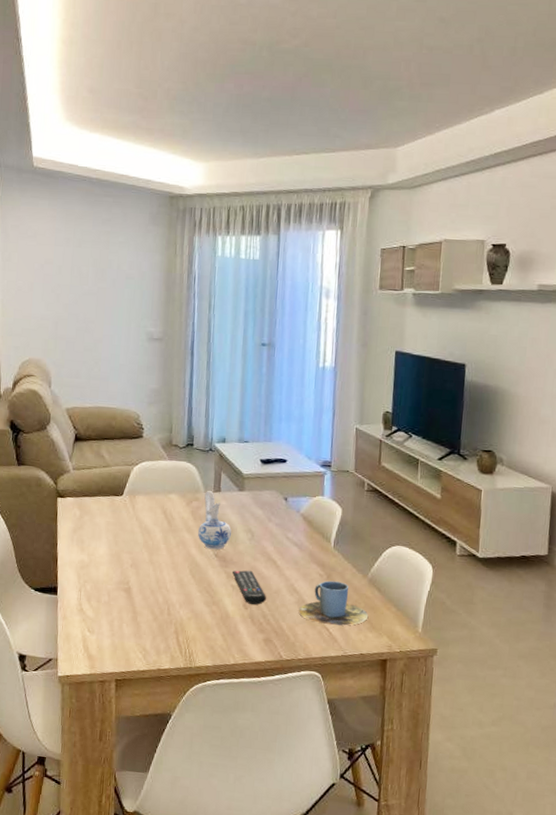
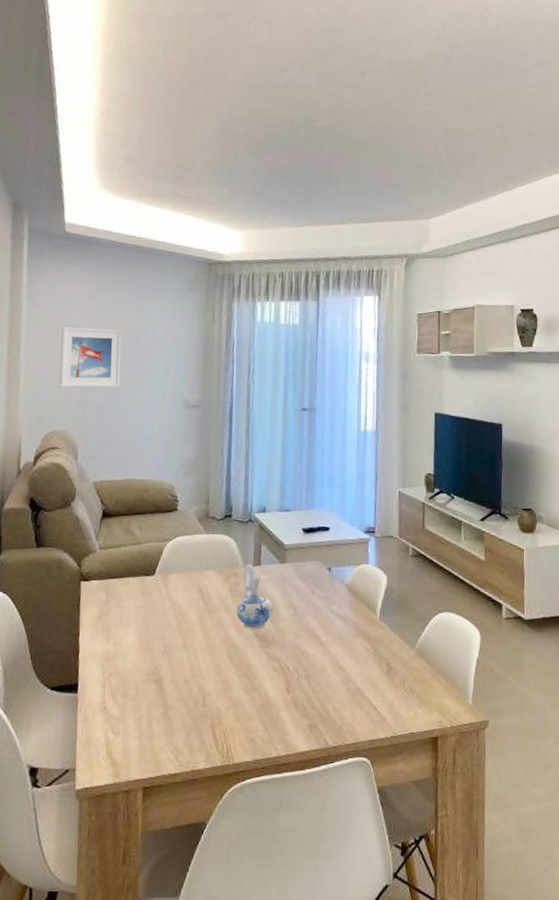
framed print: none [32,260,89,320] -> present [59,327,122,388]
remote control: present [232,570,266,605] -> none [274,649,310,688]
cup: present [298,580,369,626] -> none [344,654,418,704]

